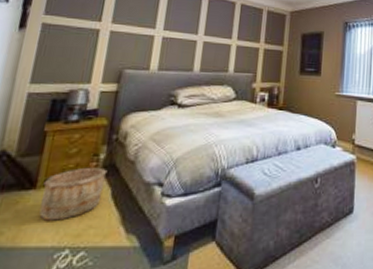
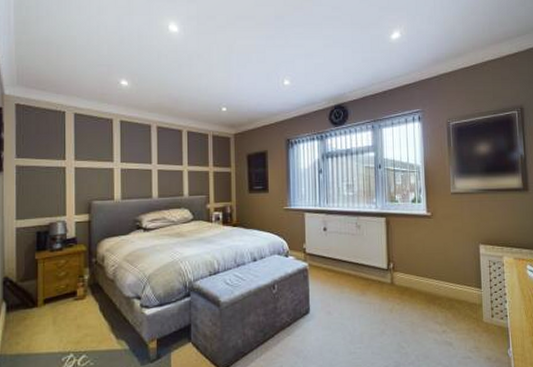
wooden bucket: present [39,167,108,221] -> none [43,286,93,332]

